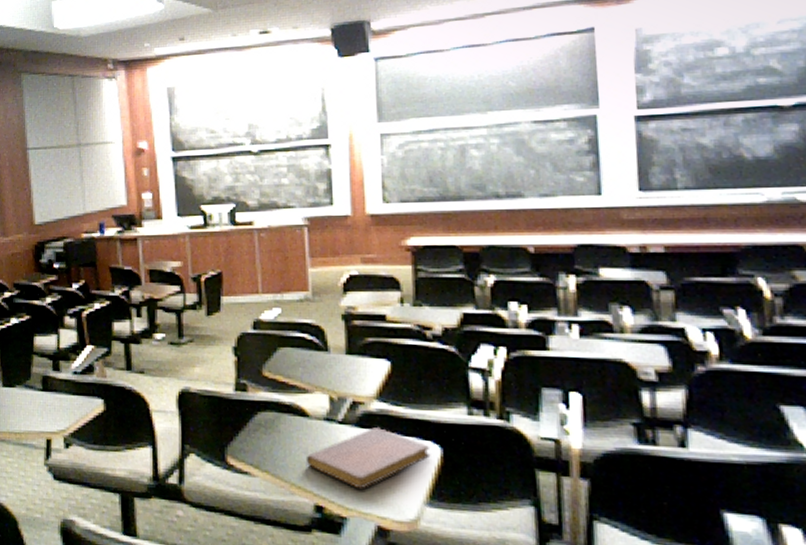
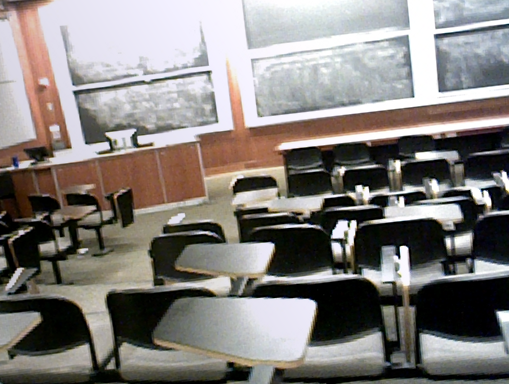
notebook: present [305,427,431,490] -> none [216,295,309,344]

